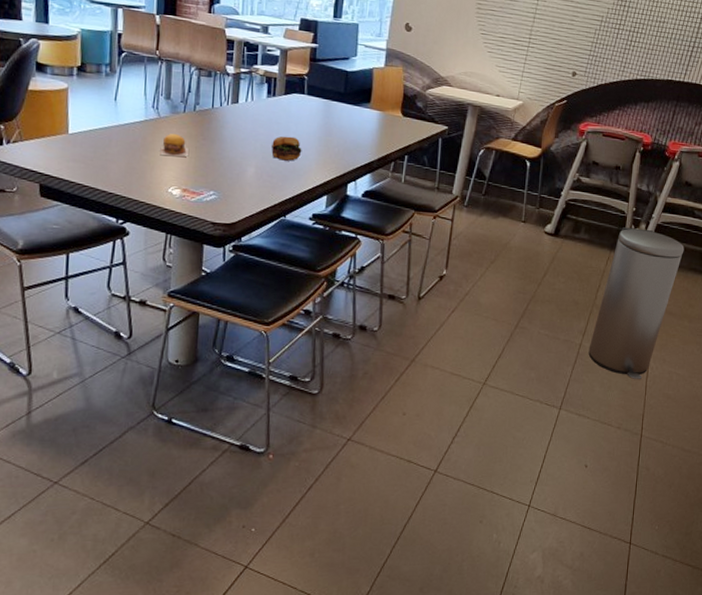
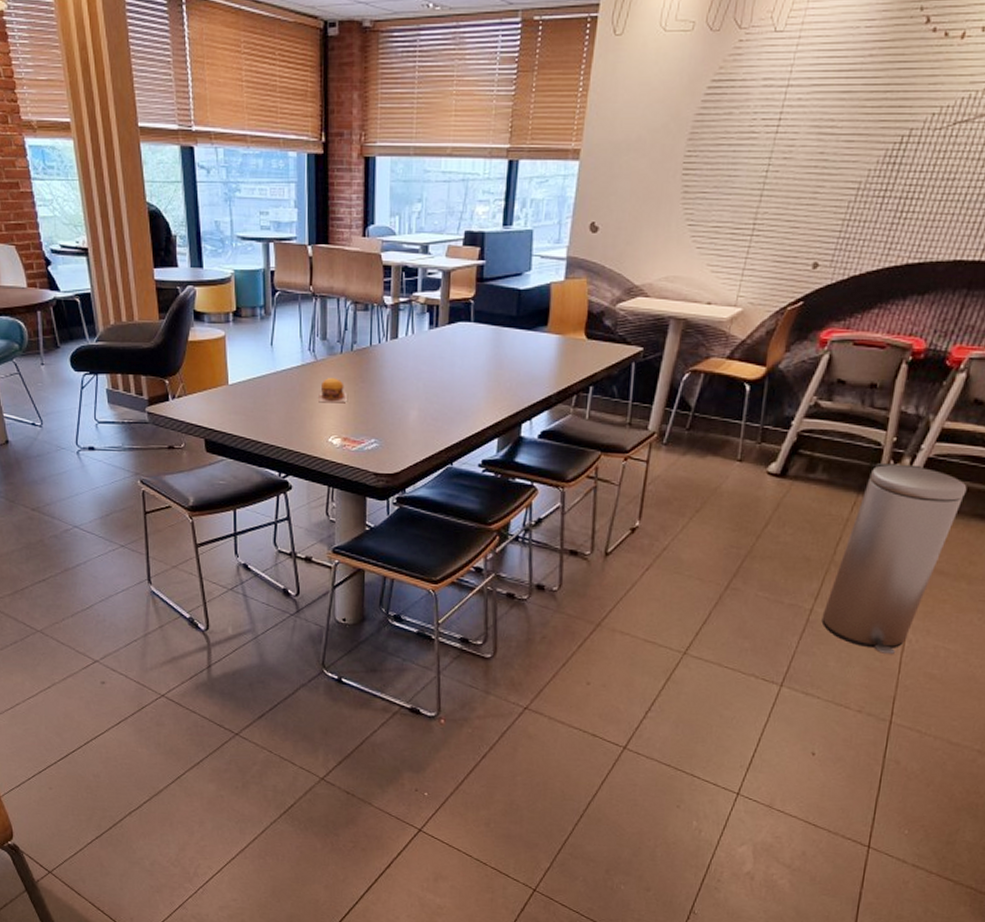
hamburger: present [271,136,302,161] -> none [434,372,469,401]

